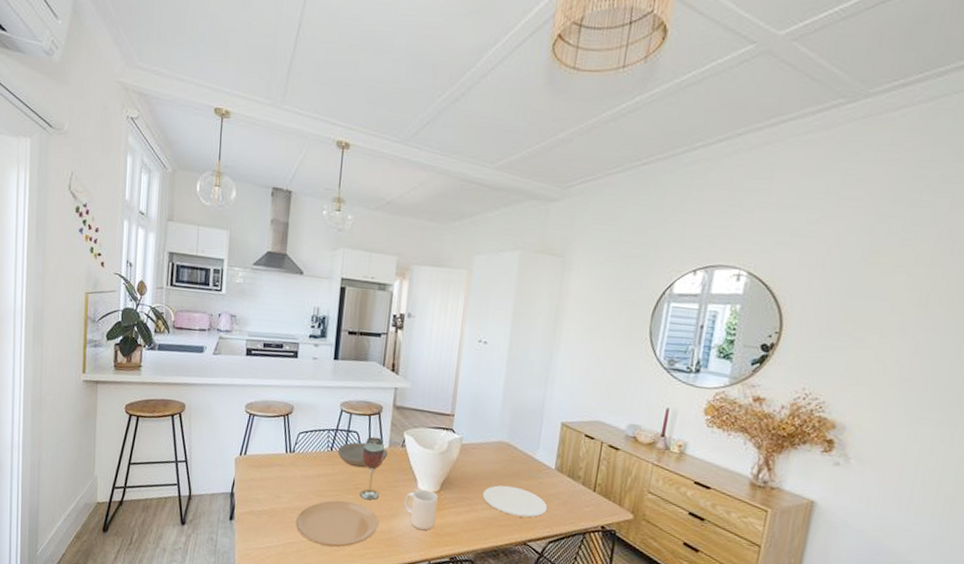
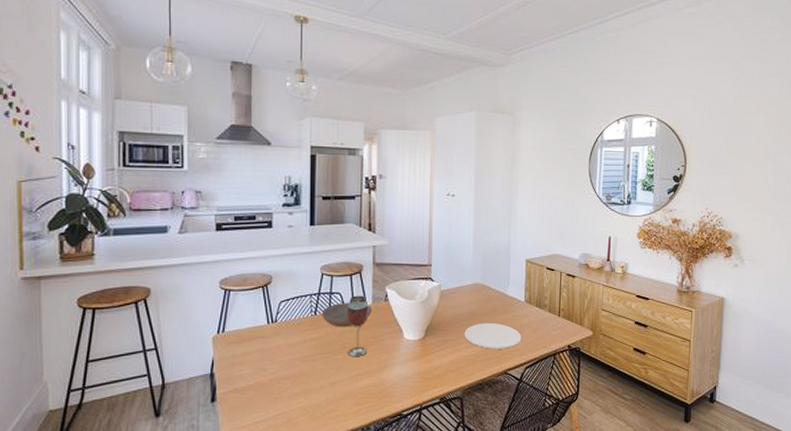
plate: present [295,500,379,547] -> none [283,361,369,410]
cup: present [404,489,438,531] -> none [393,338,424,378]

